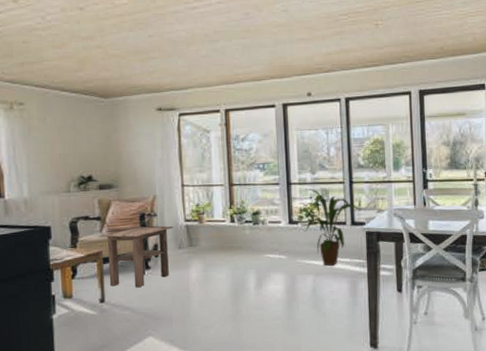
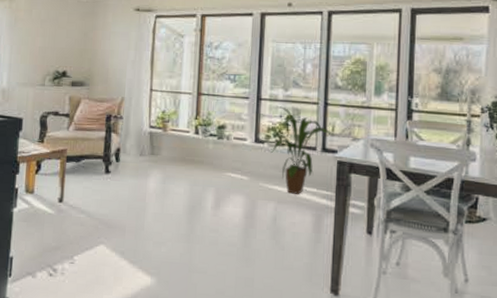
side table: present [98,226,174,288] -> none [65,127,138,192]

